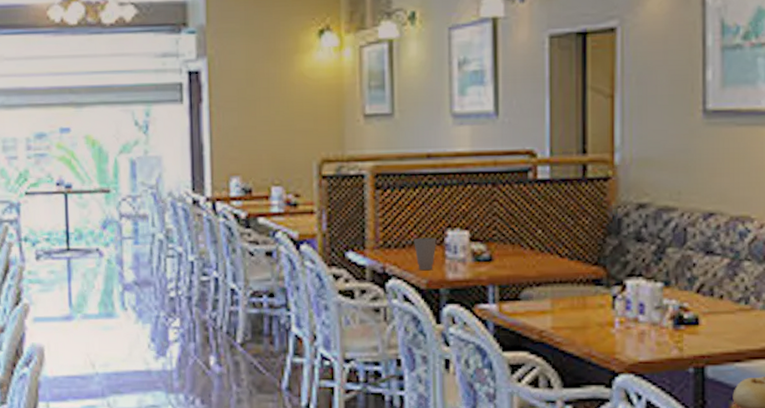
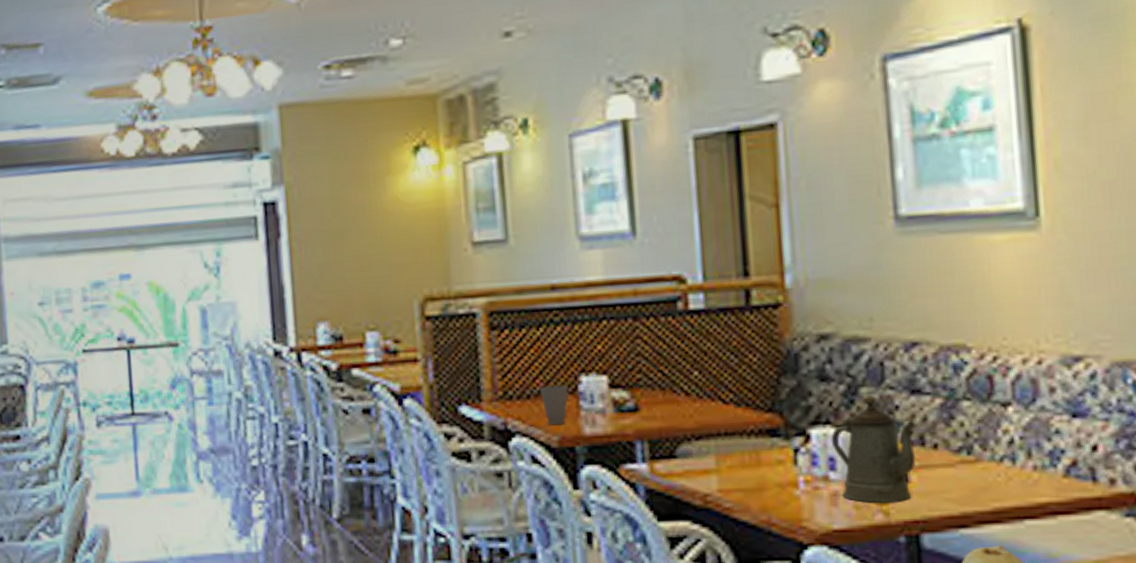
coffee pot: none [642,254,709,341] -> present [830,395,917,503]

